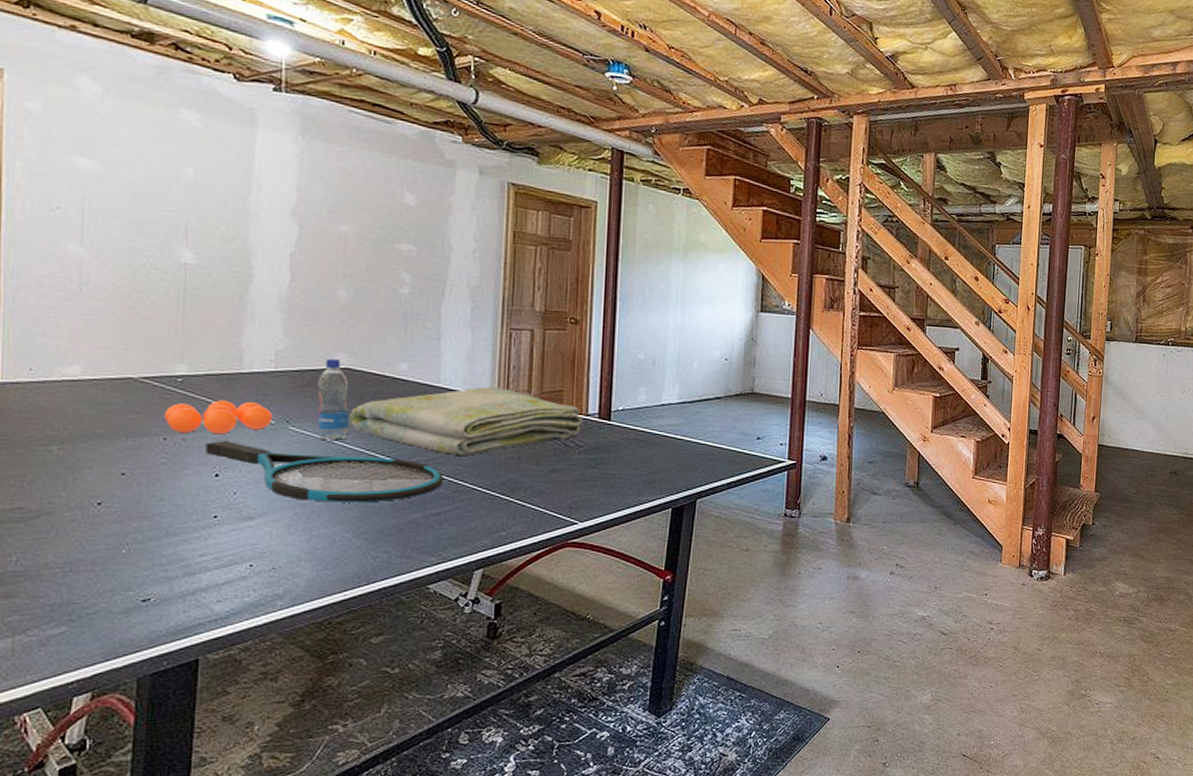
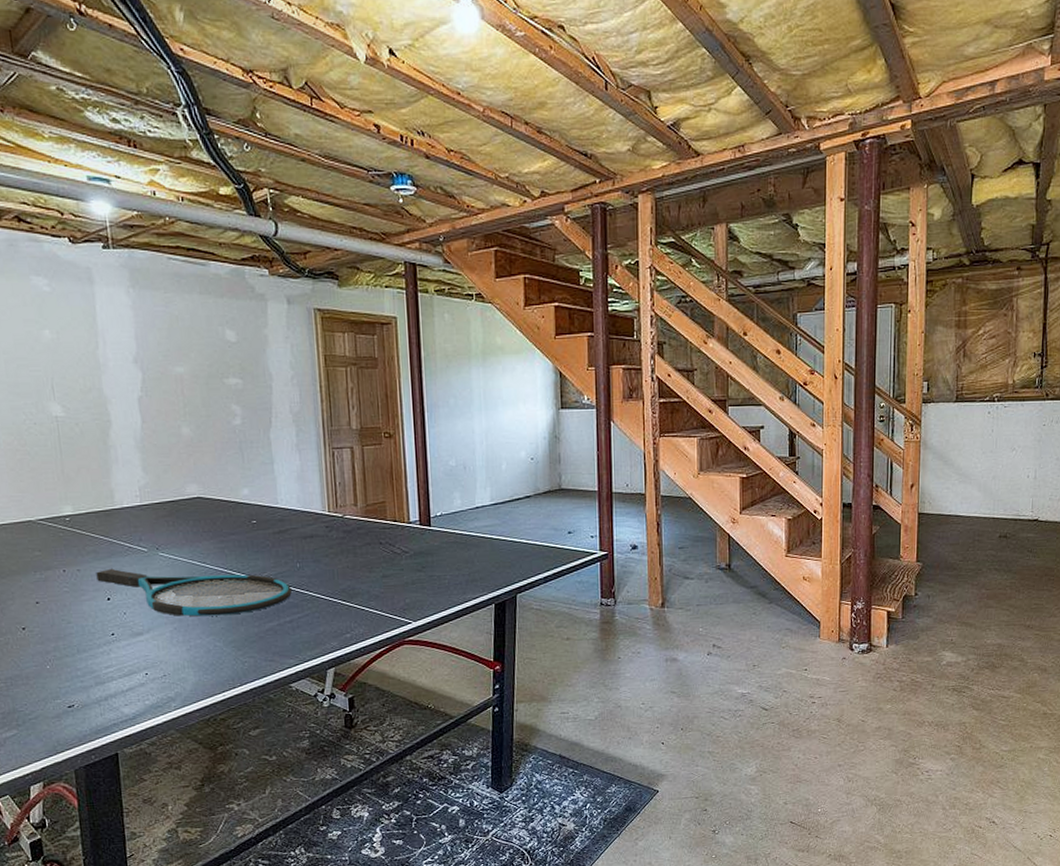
ball: present [163,400,272,435] -> none [60,533,145,565]
bottle: present [317,358,350,441] -> none [176,489,208,563]
towel: present [350,386,583,455] -> none [206,503,406,568]

